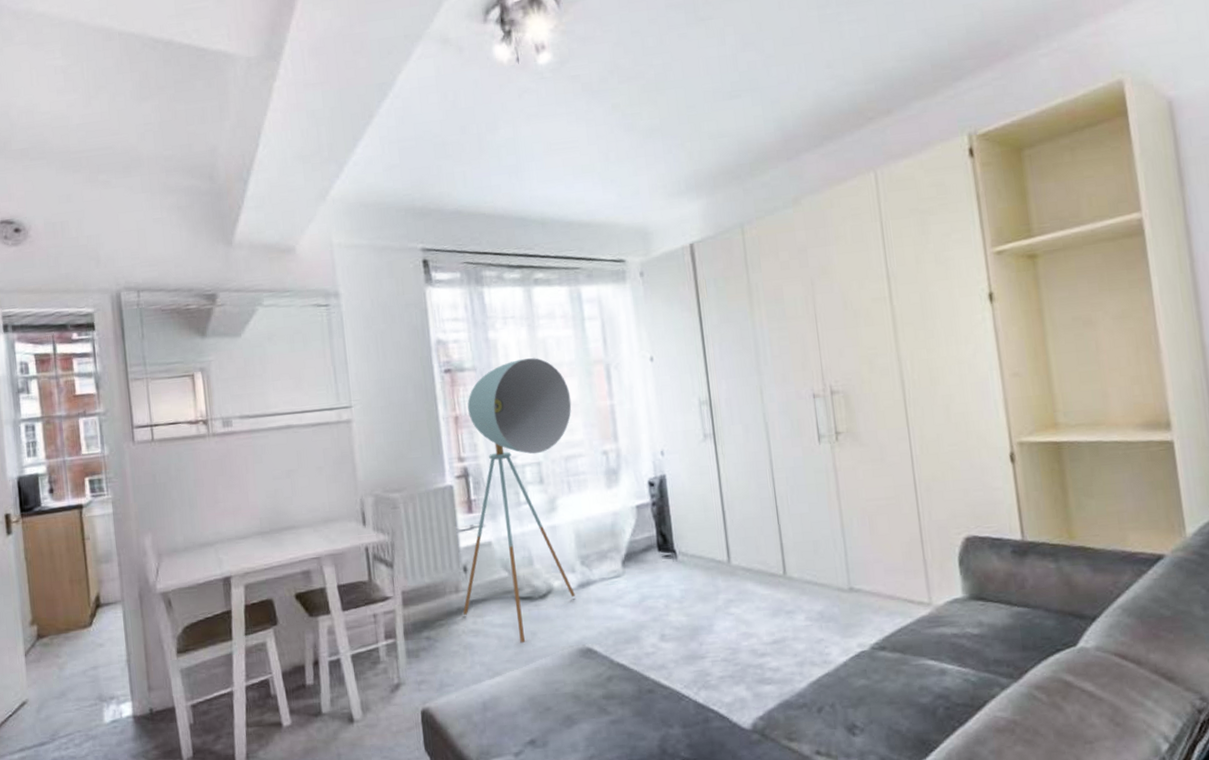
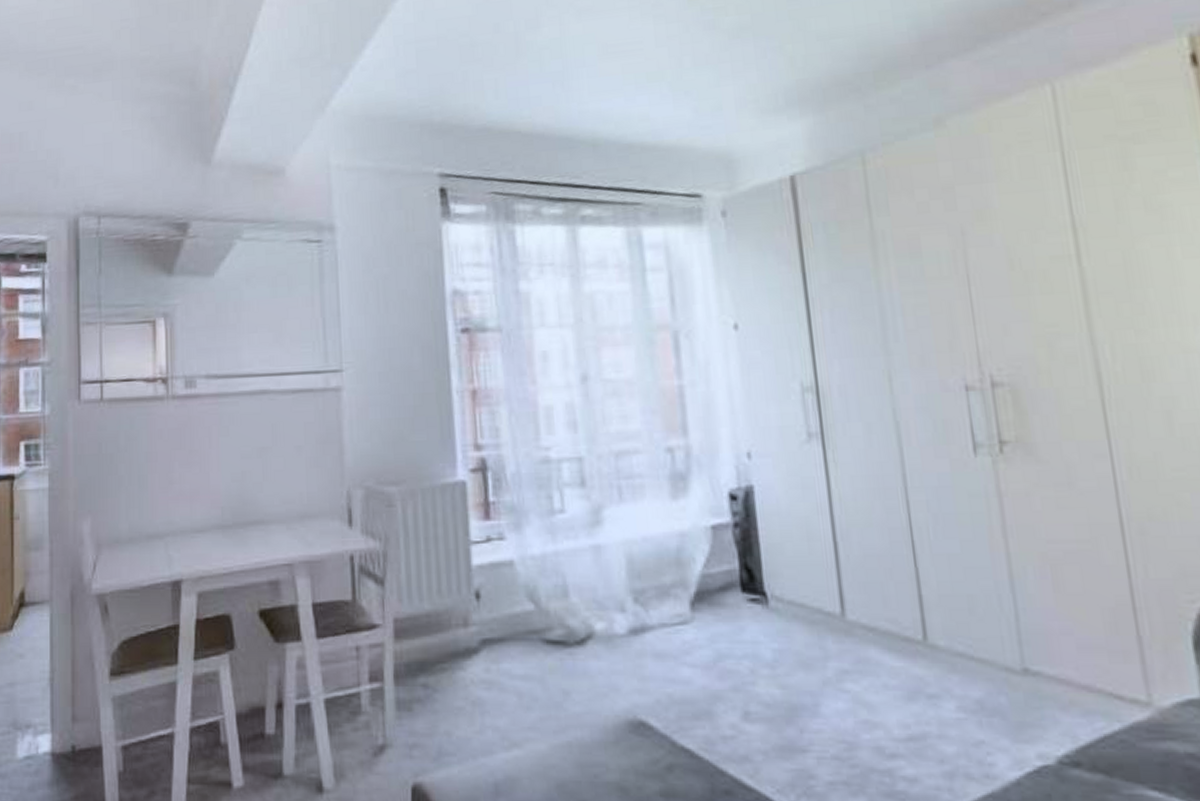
floor lamp: present [463,358,575,643] -> none [473,318,626,704]

